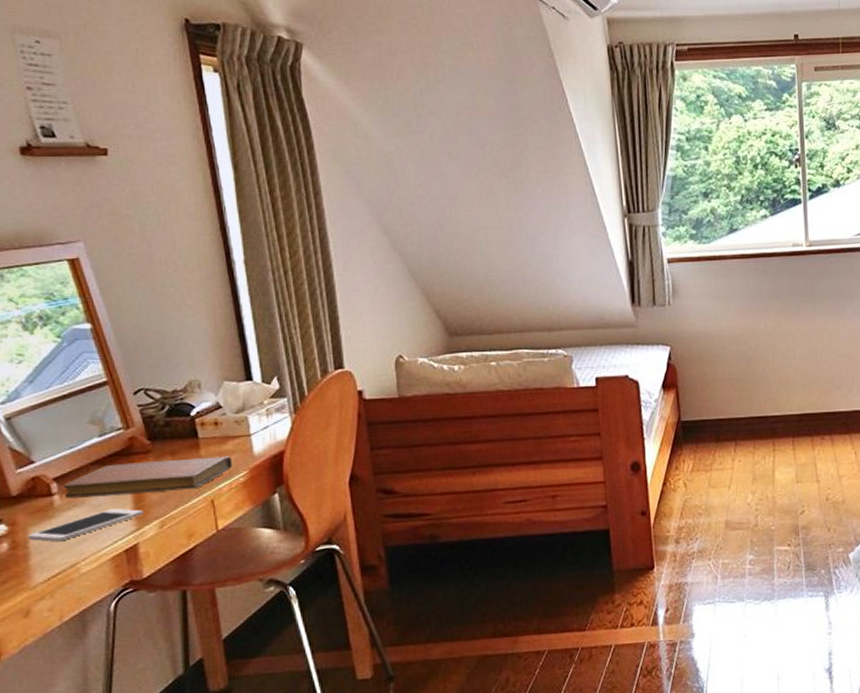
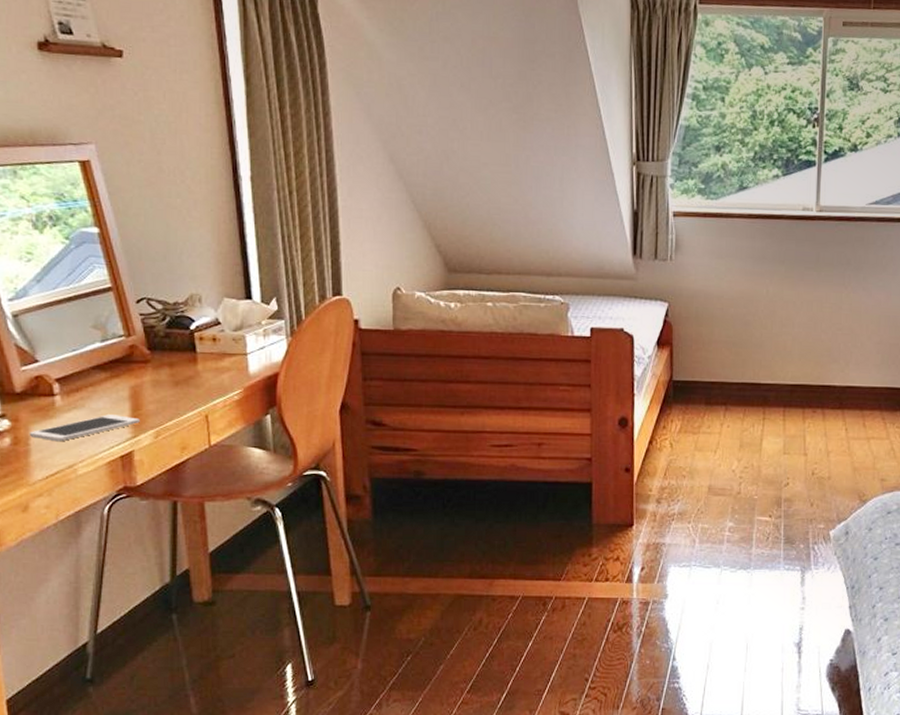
notebook: present [63,456,233,499] -> none [64,370,229,403]

